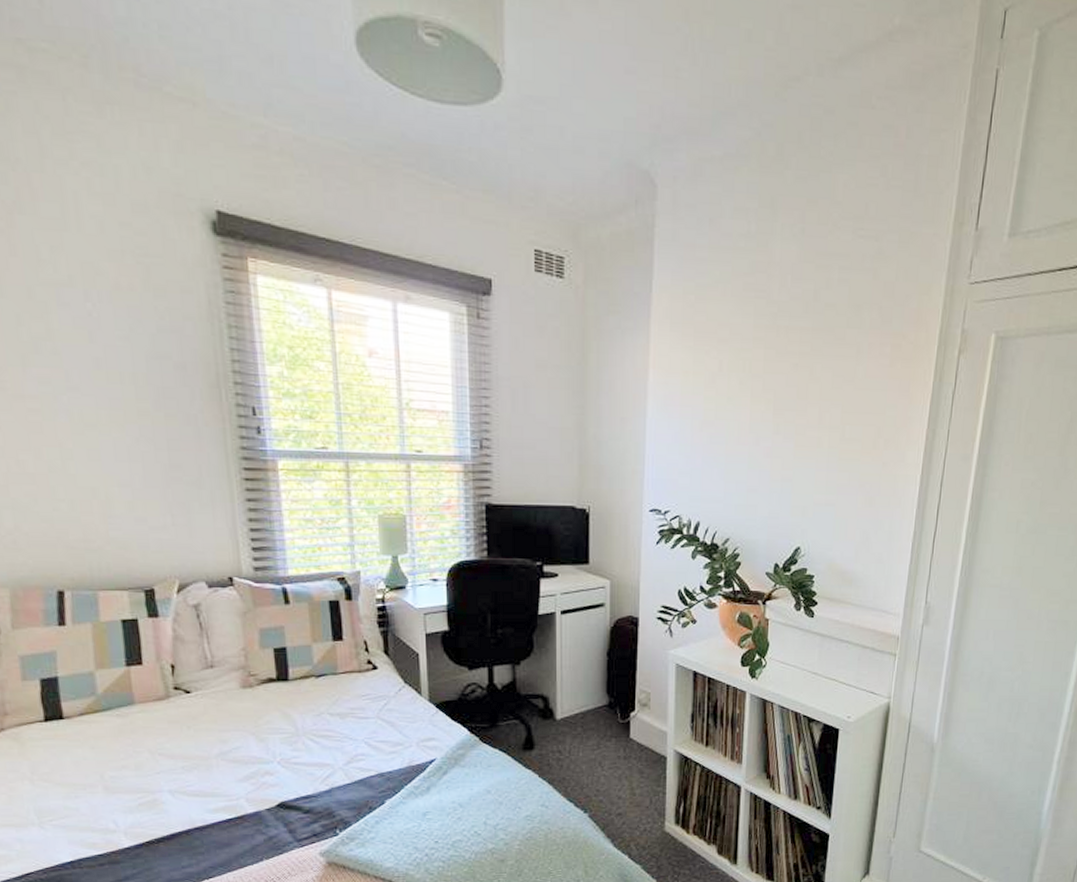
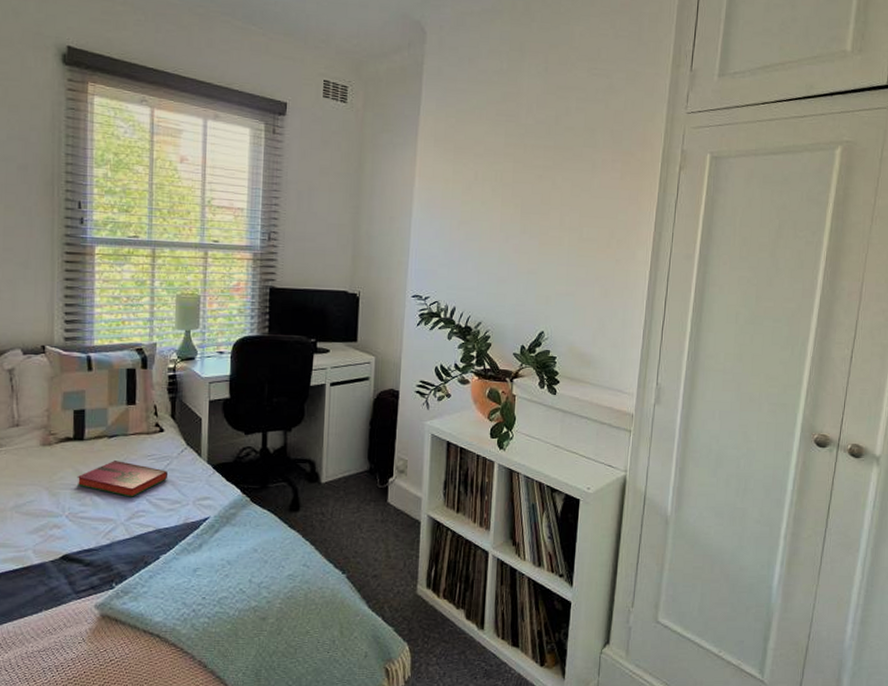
hardback book: none [285,702,387,740] -> present [77,461,169,497]

